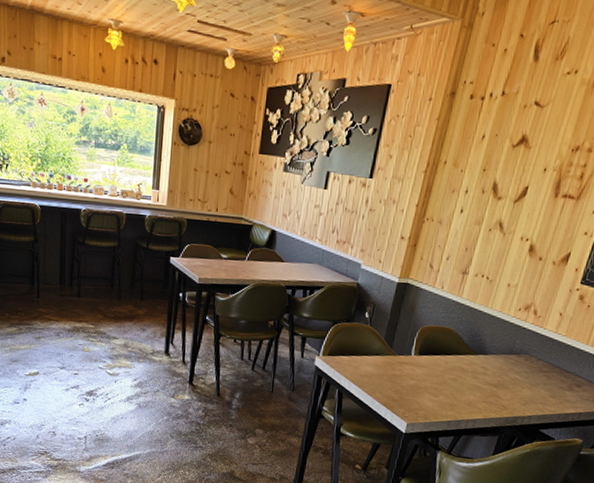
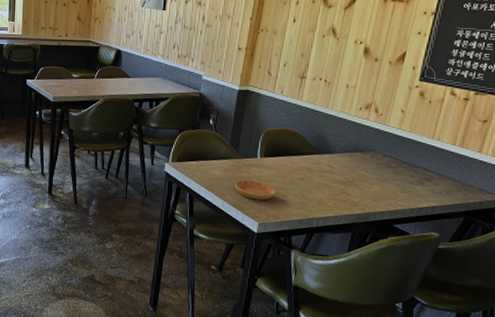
saucer: none [386,377,428,400] -> present [235,179,276,201]

